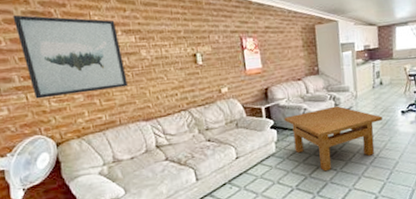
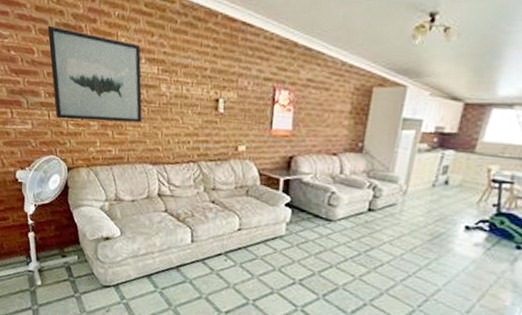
table: present [284,106,382,172] -> none [303,196,435,274]

